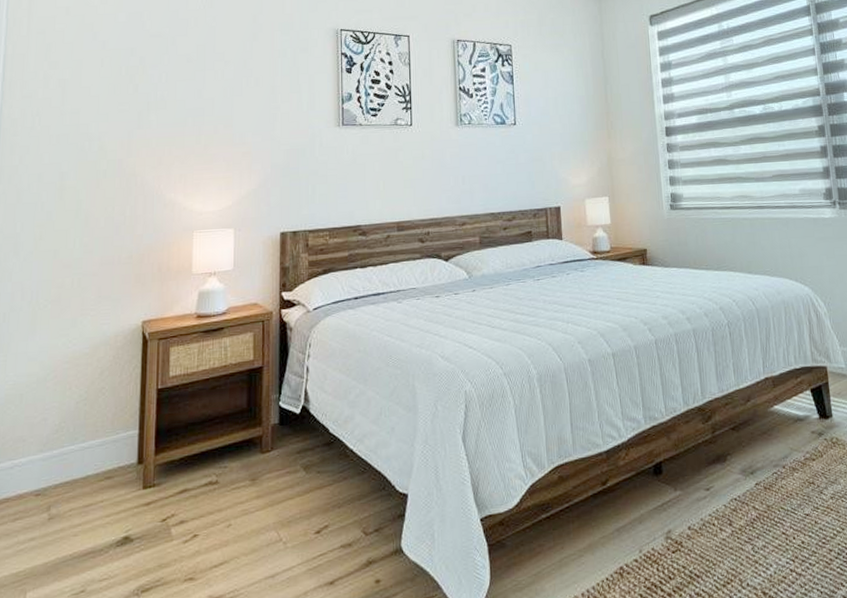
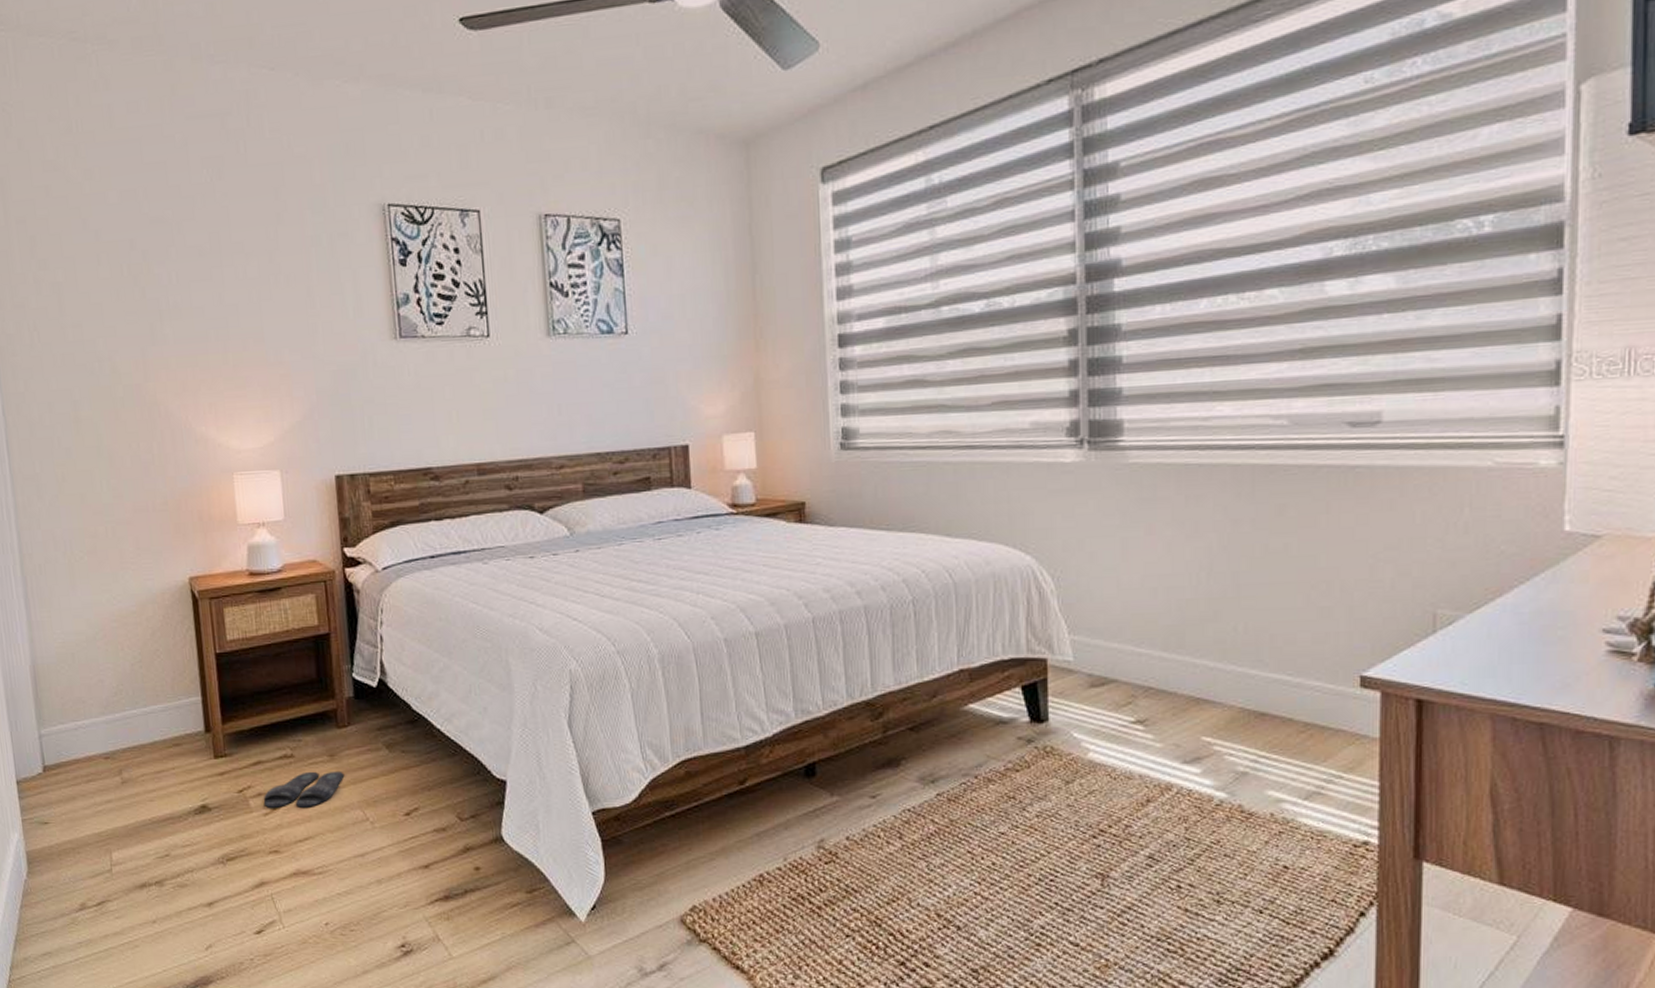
slippers: none [184,494,264,536] -> present [263,771,345,809]

